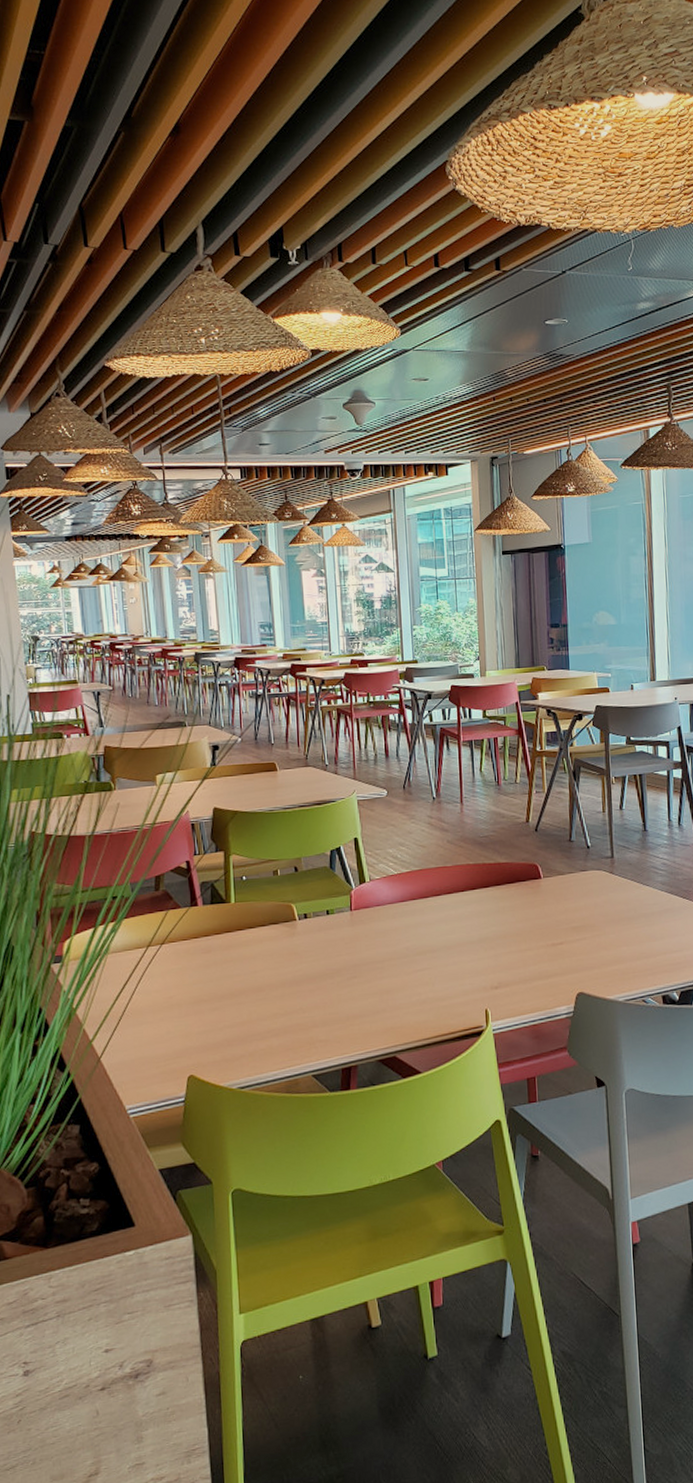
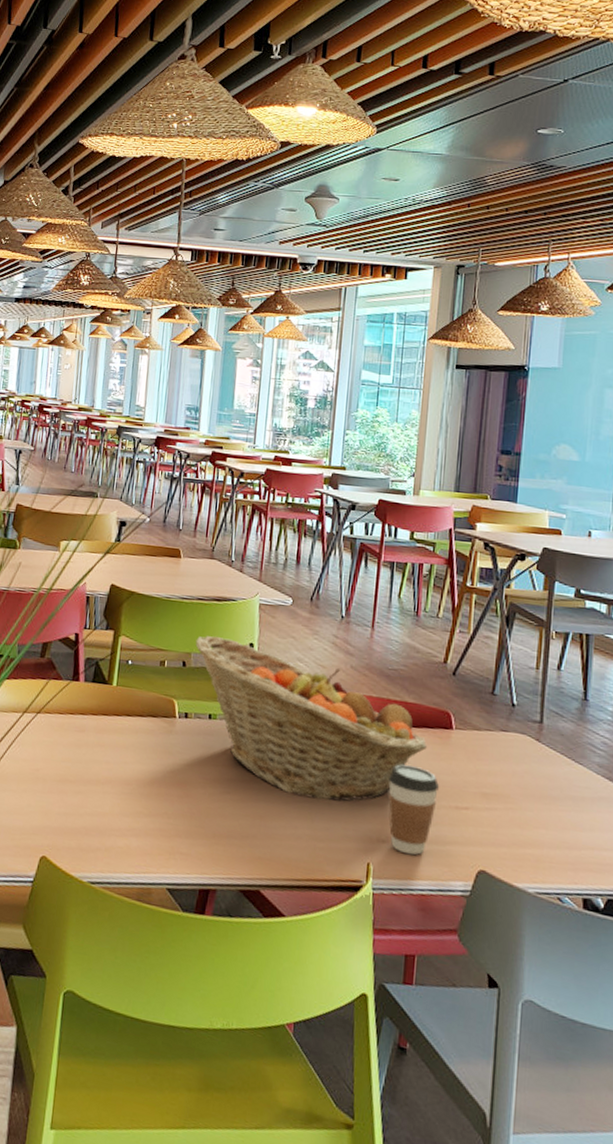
fruit basket: none [303,837,522,966] -> present [195,636,427,801]
coffee cup: none [493,917,537,994] -> present [388,764,440,855]

